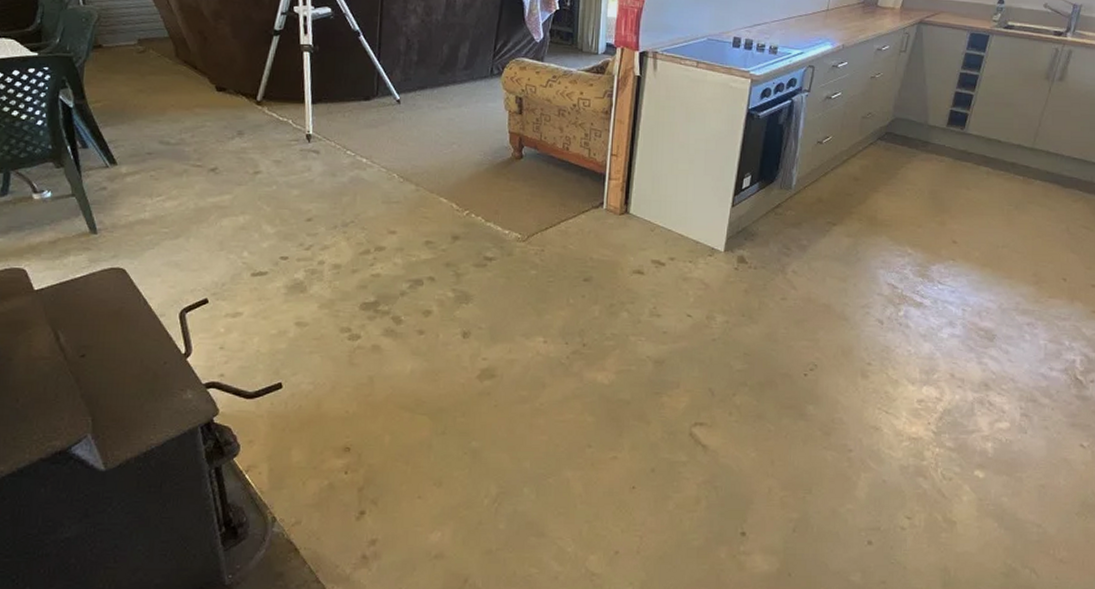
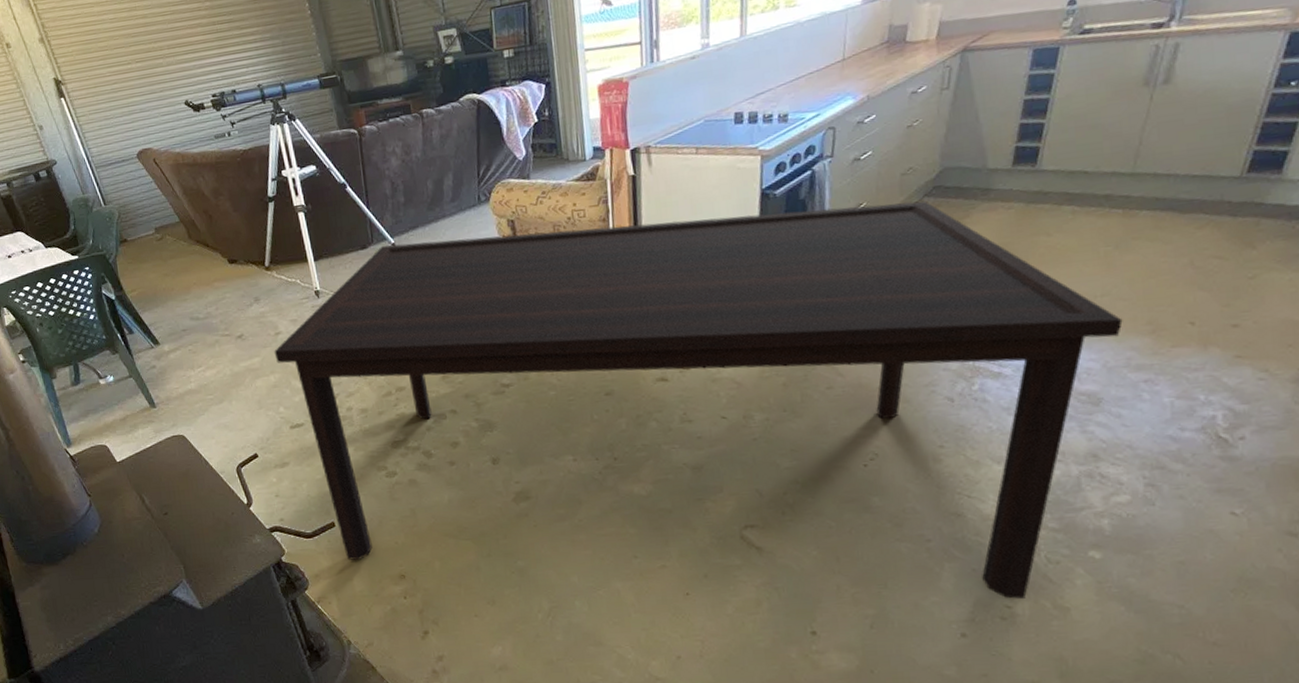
dining table: none [249,101,1016,512] -> present [274,201,1123,600]

